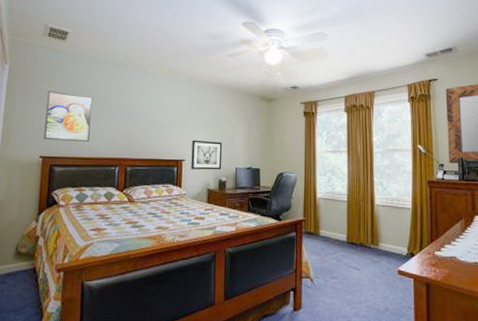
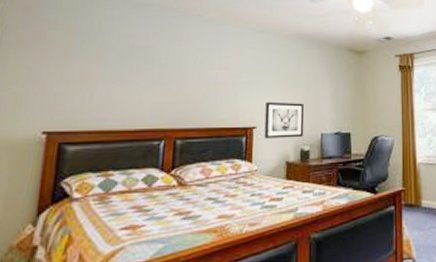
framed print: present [44,91,93,142] -> none [50,42,128,109]

